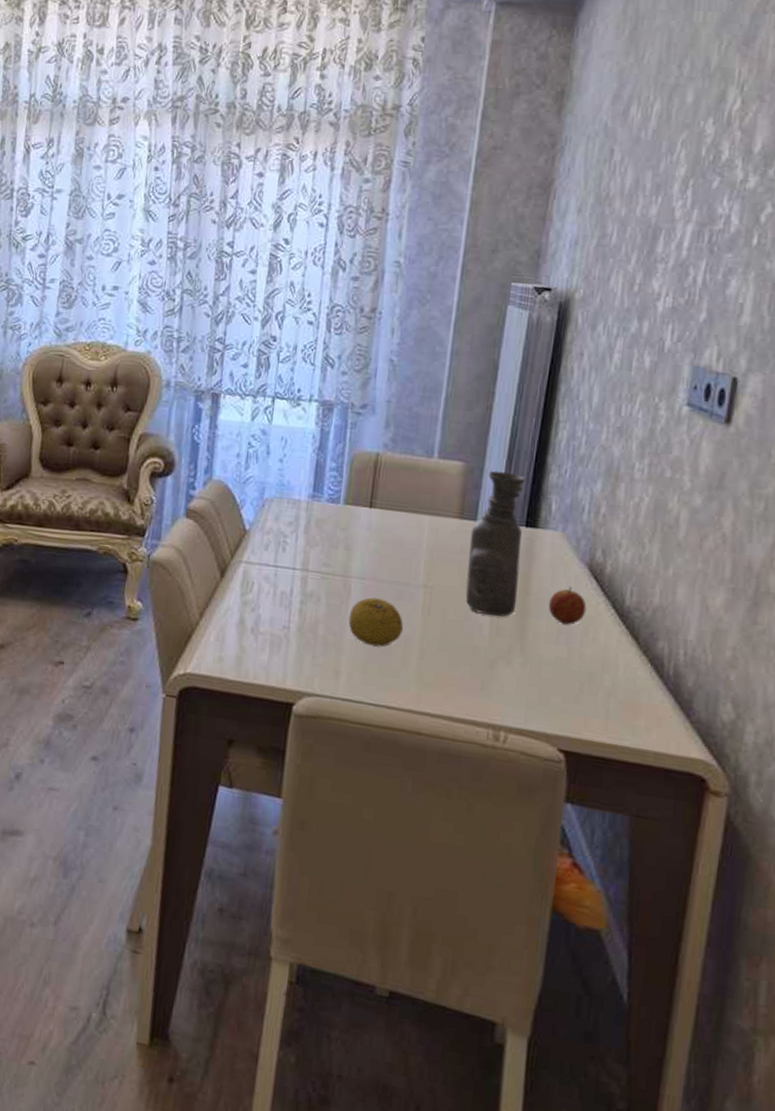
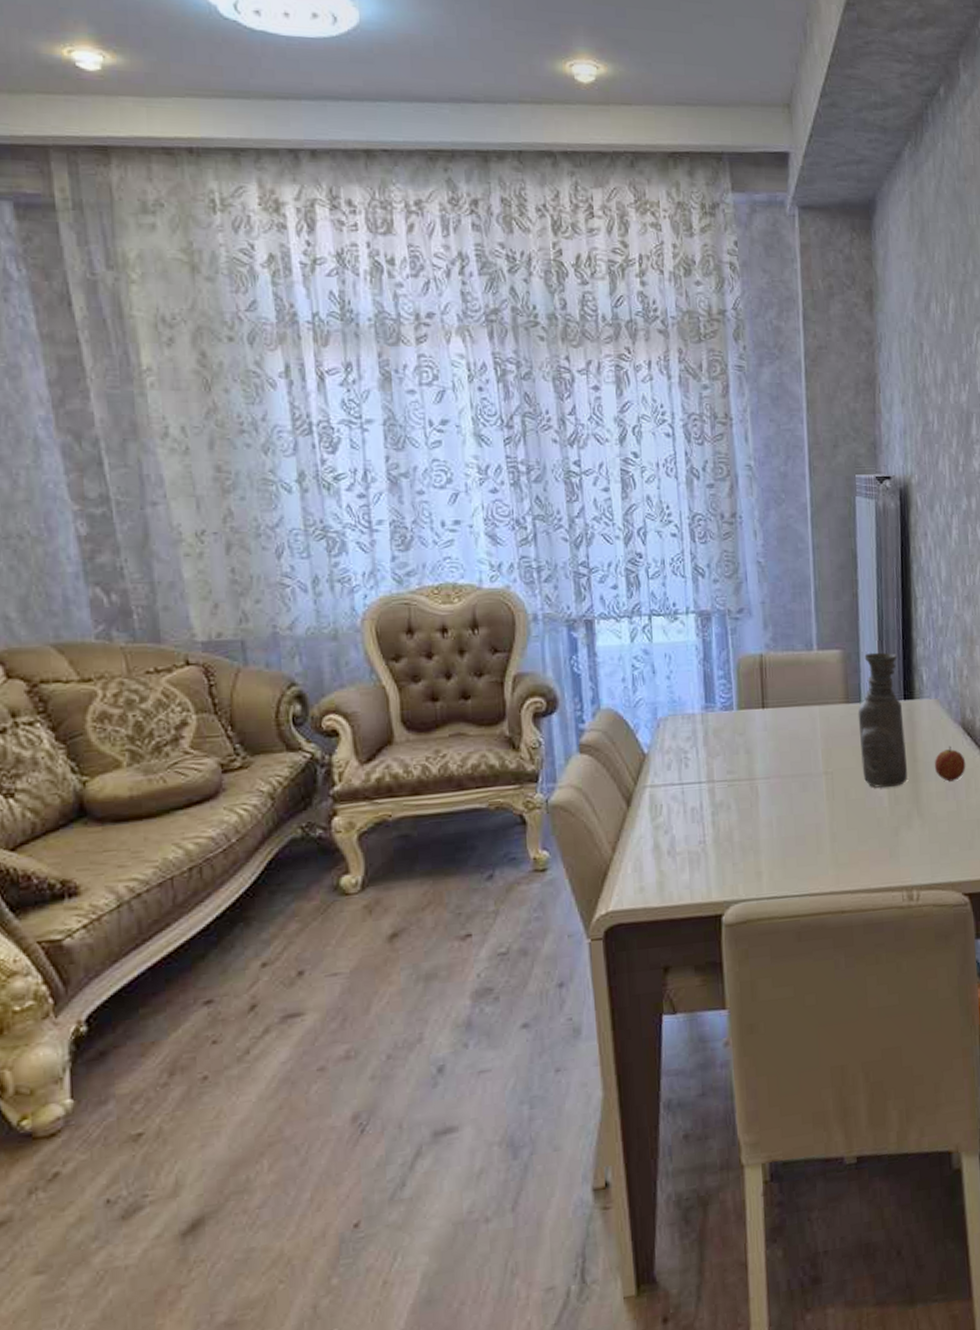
fruit: present [348,597,403,647] -> none [760,793,813,841]

